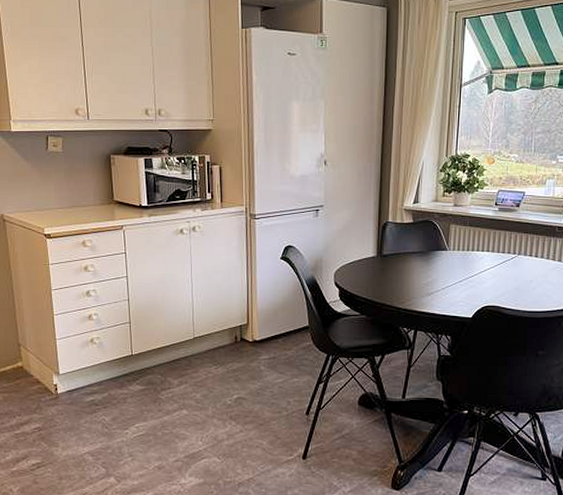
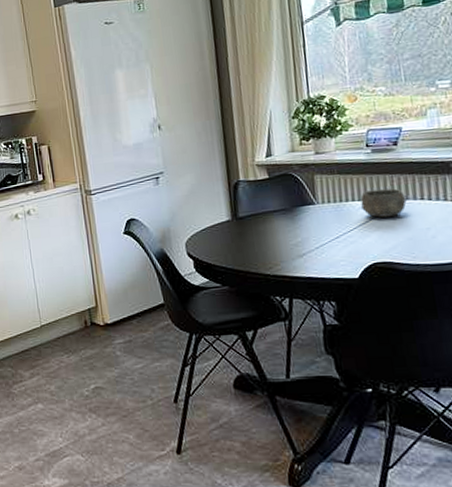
bowl: none [483,243,519,268] -> present [360,188,407,218]

